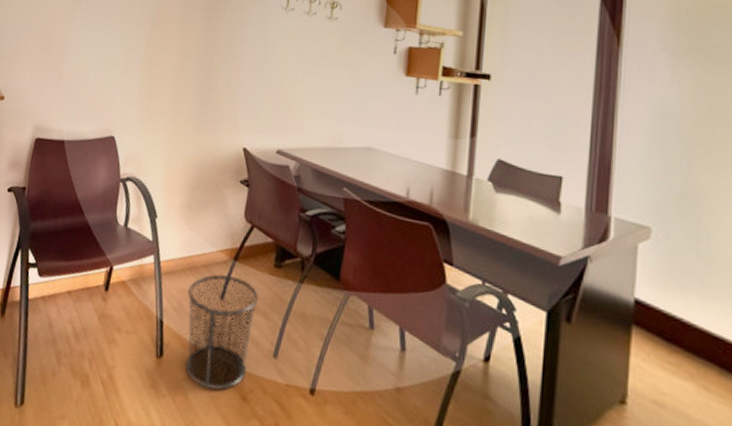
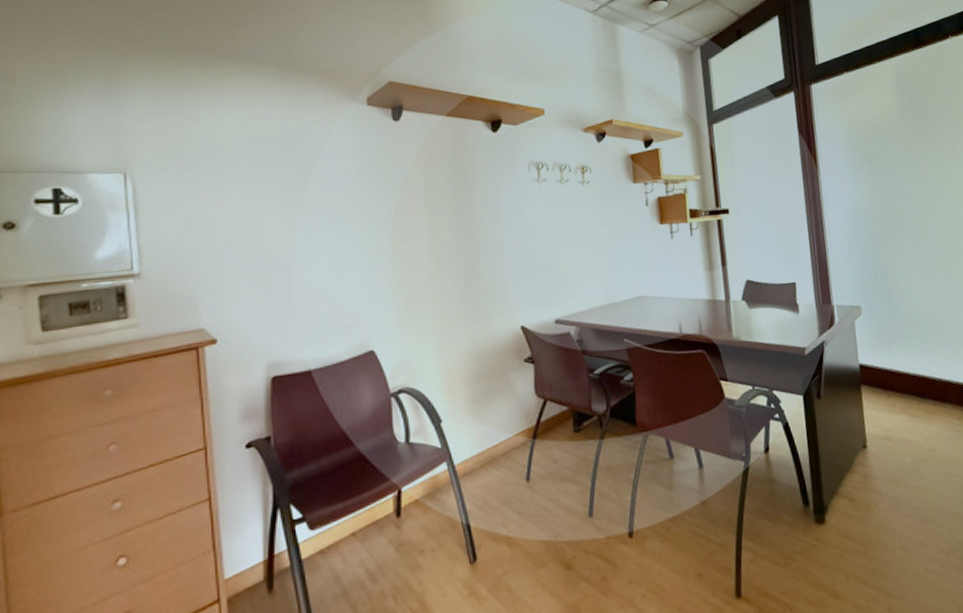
waste bin: present [185,273,259,390] -> none [490,453,566,574]

